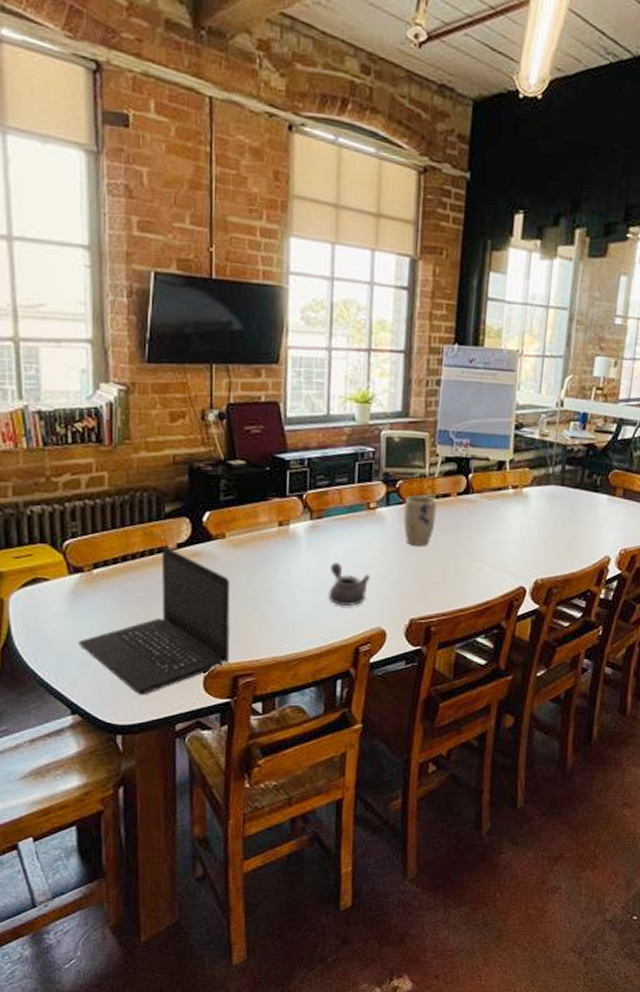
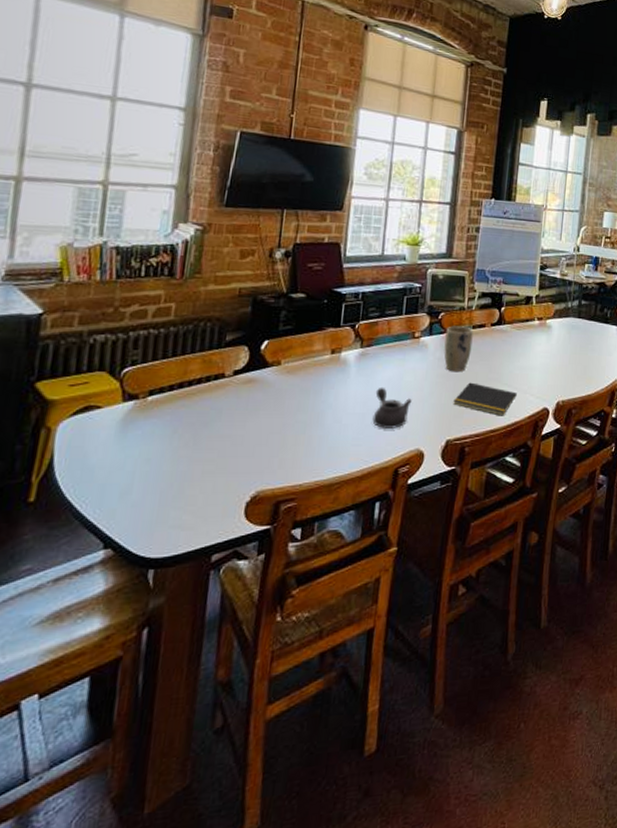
laptop: present [78,546,231,695] -> none [122,373,281,525]
notepad: none [416,558,489,595] -> present [453,382,517,416]

